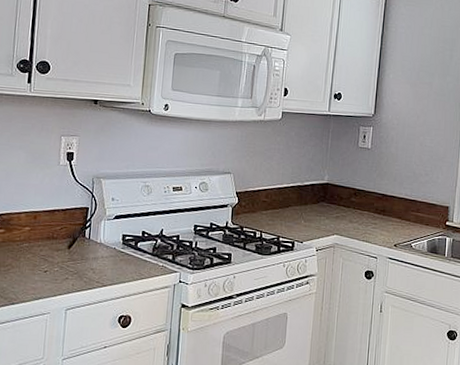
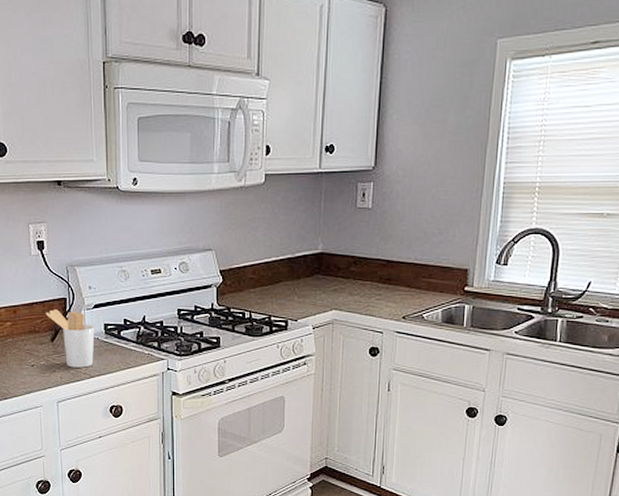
utensil holder: none [65,217,113,276] -> present [45,309,95,368]

